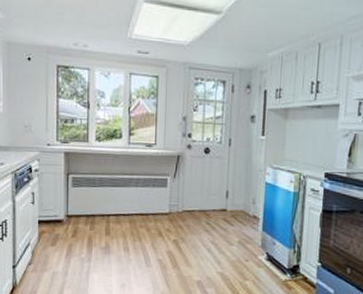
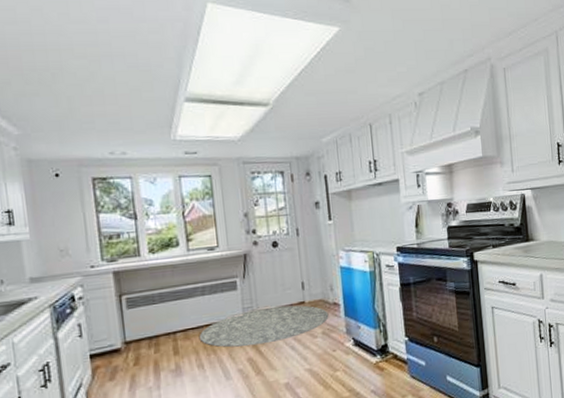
rug: none [128,208,247,242] -> present [199,305,329,348]

